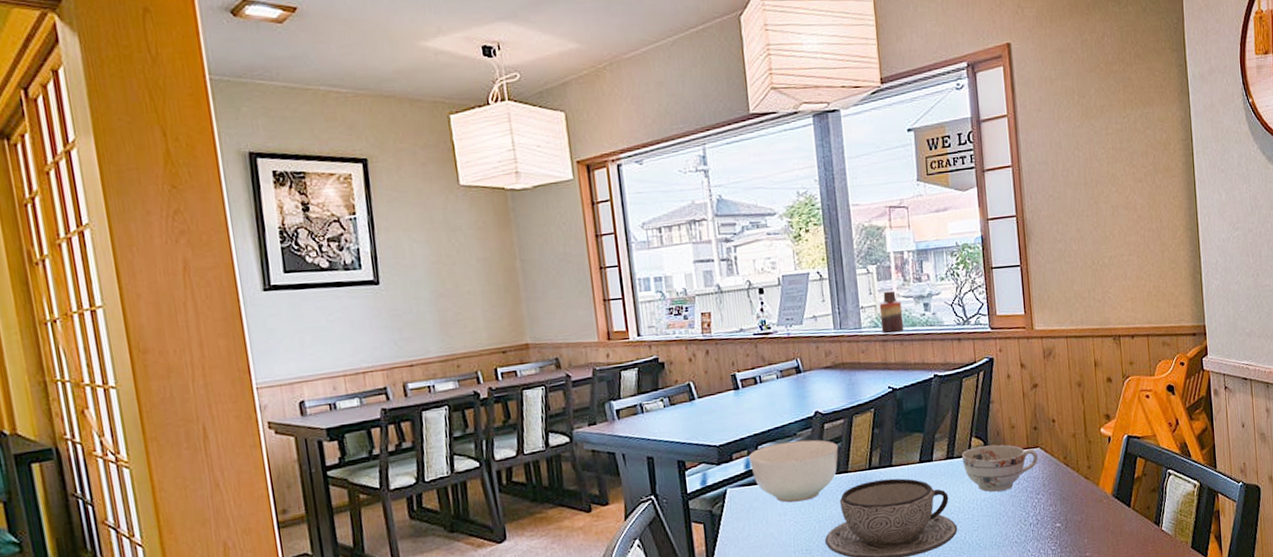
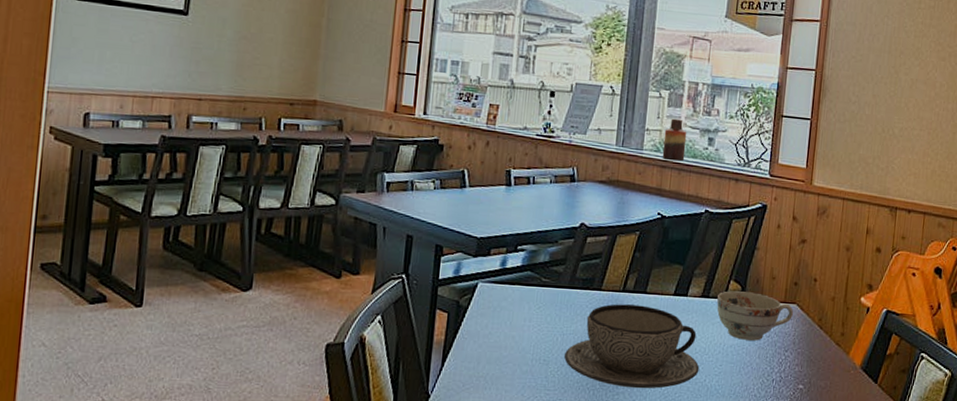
bowl: present [748,439,839,503] -> none [506,247,597,310]

